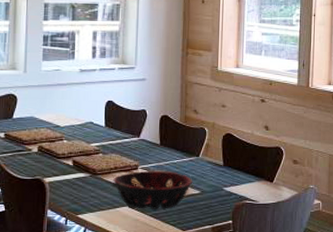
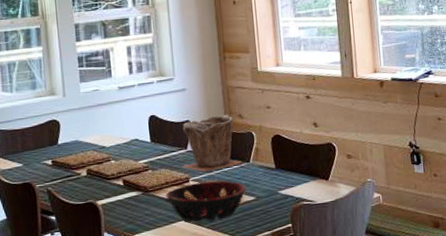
plant pot: none [133,107,193,162] -> present [182,114,243,173]

